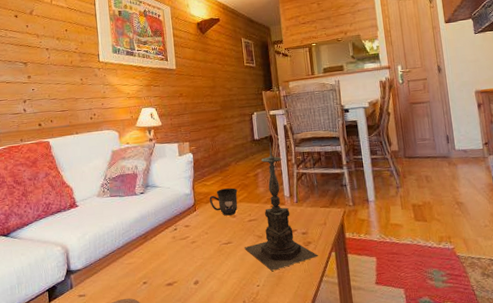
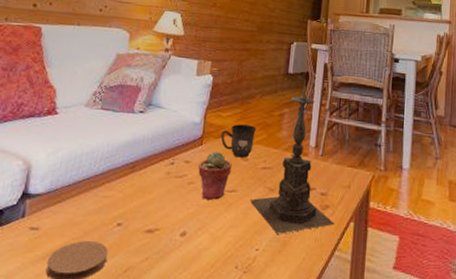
potted succulent: none [197,213,224,253] -> present [198,151,232,200]

